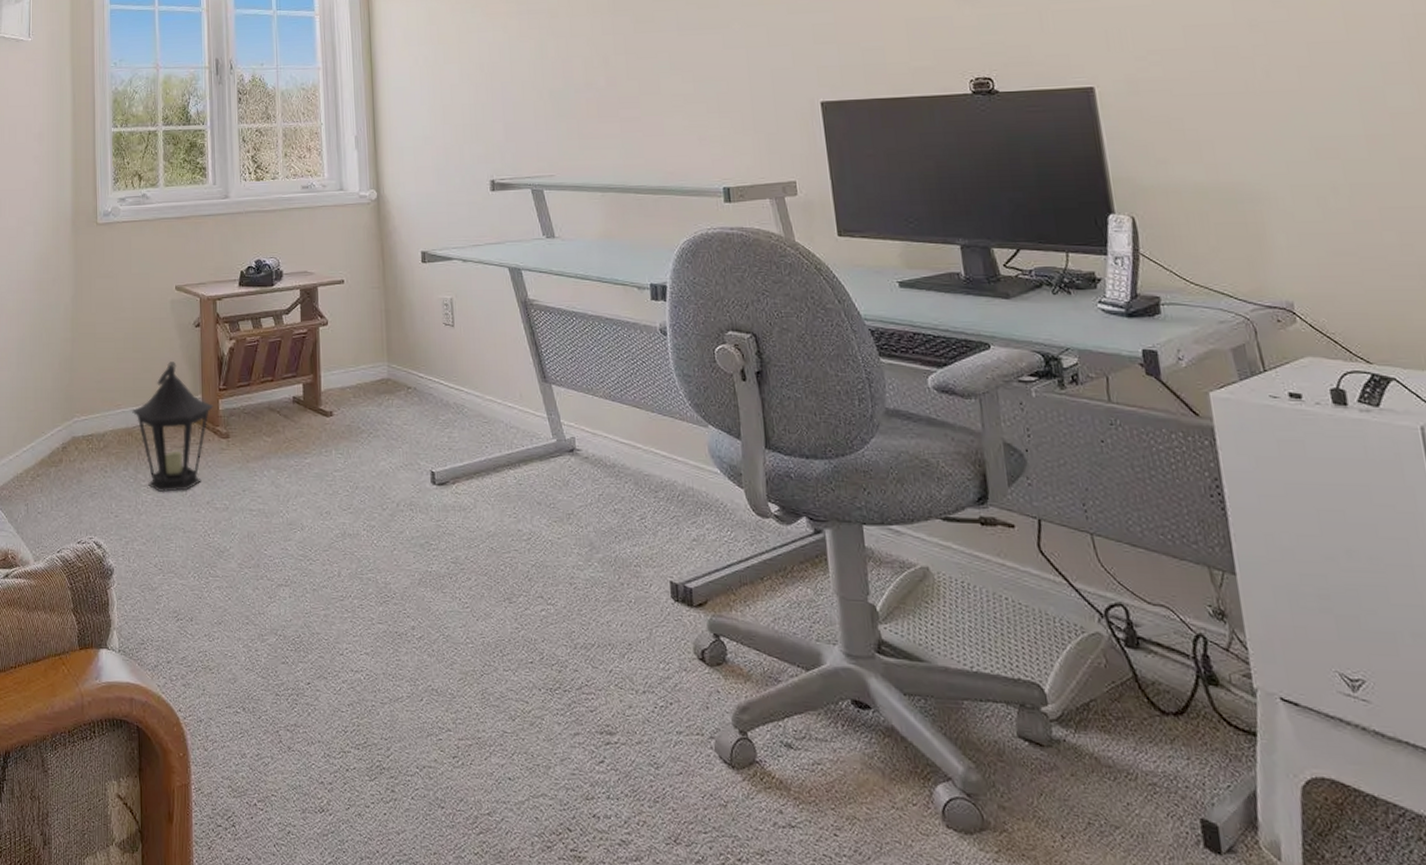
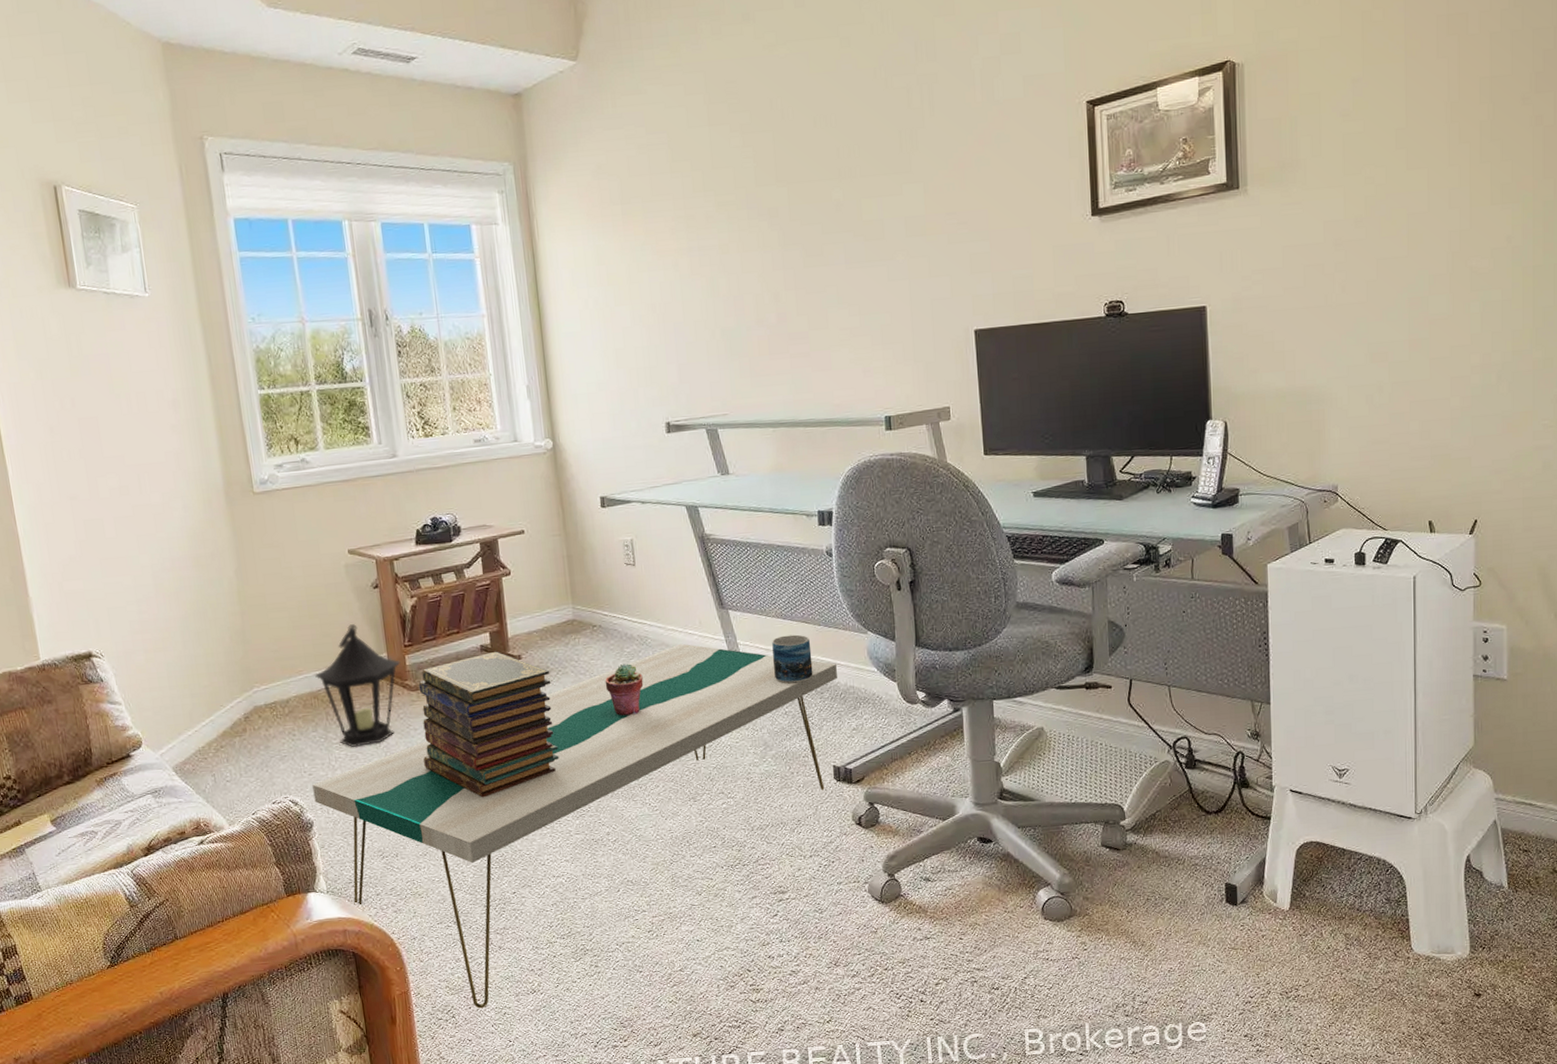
coffee table: none [117,416,674,821] -> present [312,643,837,1009]
book stack: none [227,404,365,566] -> present [418,651,559,798]
potted succulent: none [417,432,458,492] -> present [605,663,644,716]
mug: none [599,419,646,477] -> present [772,634,813,684]

